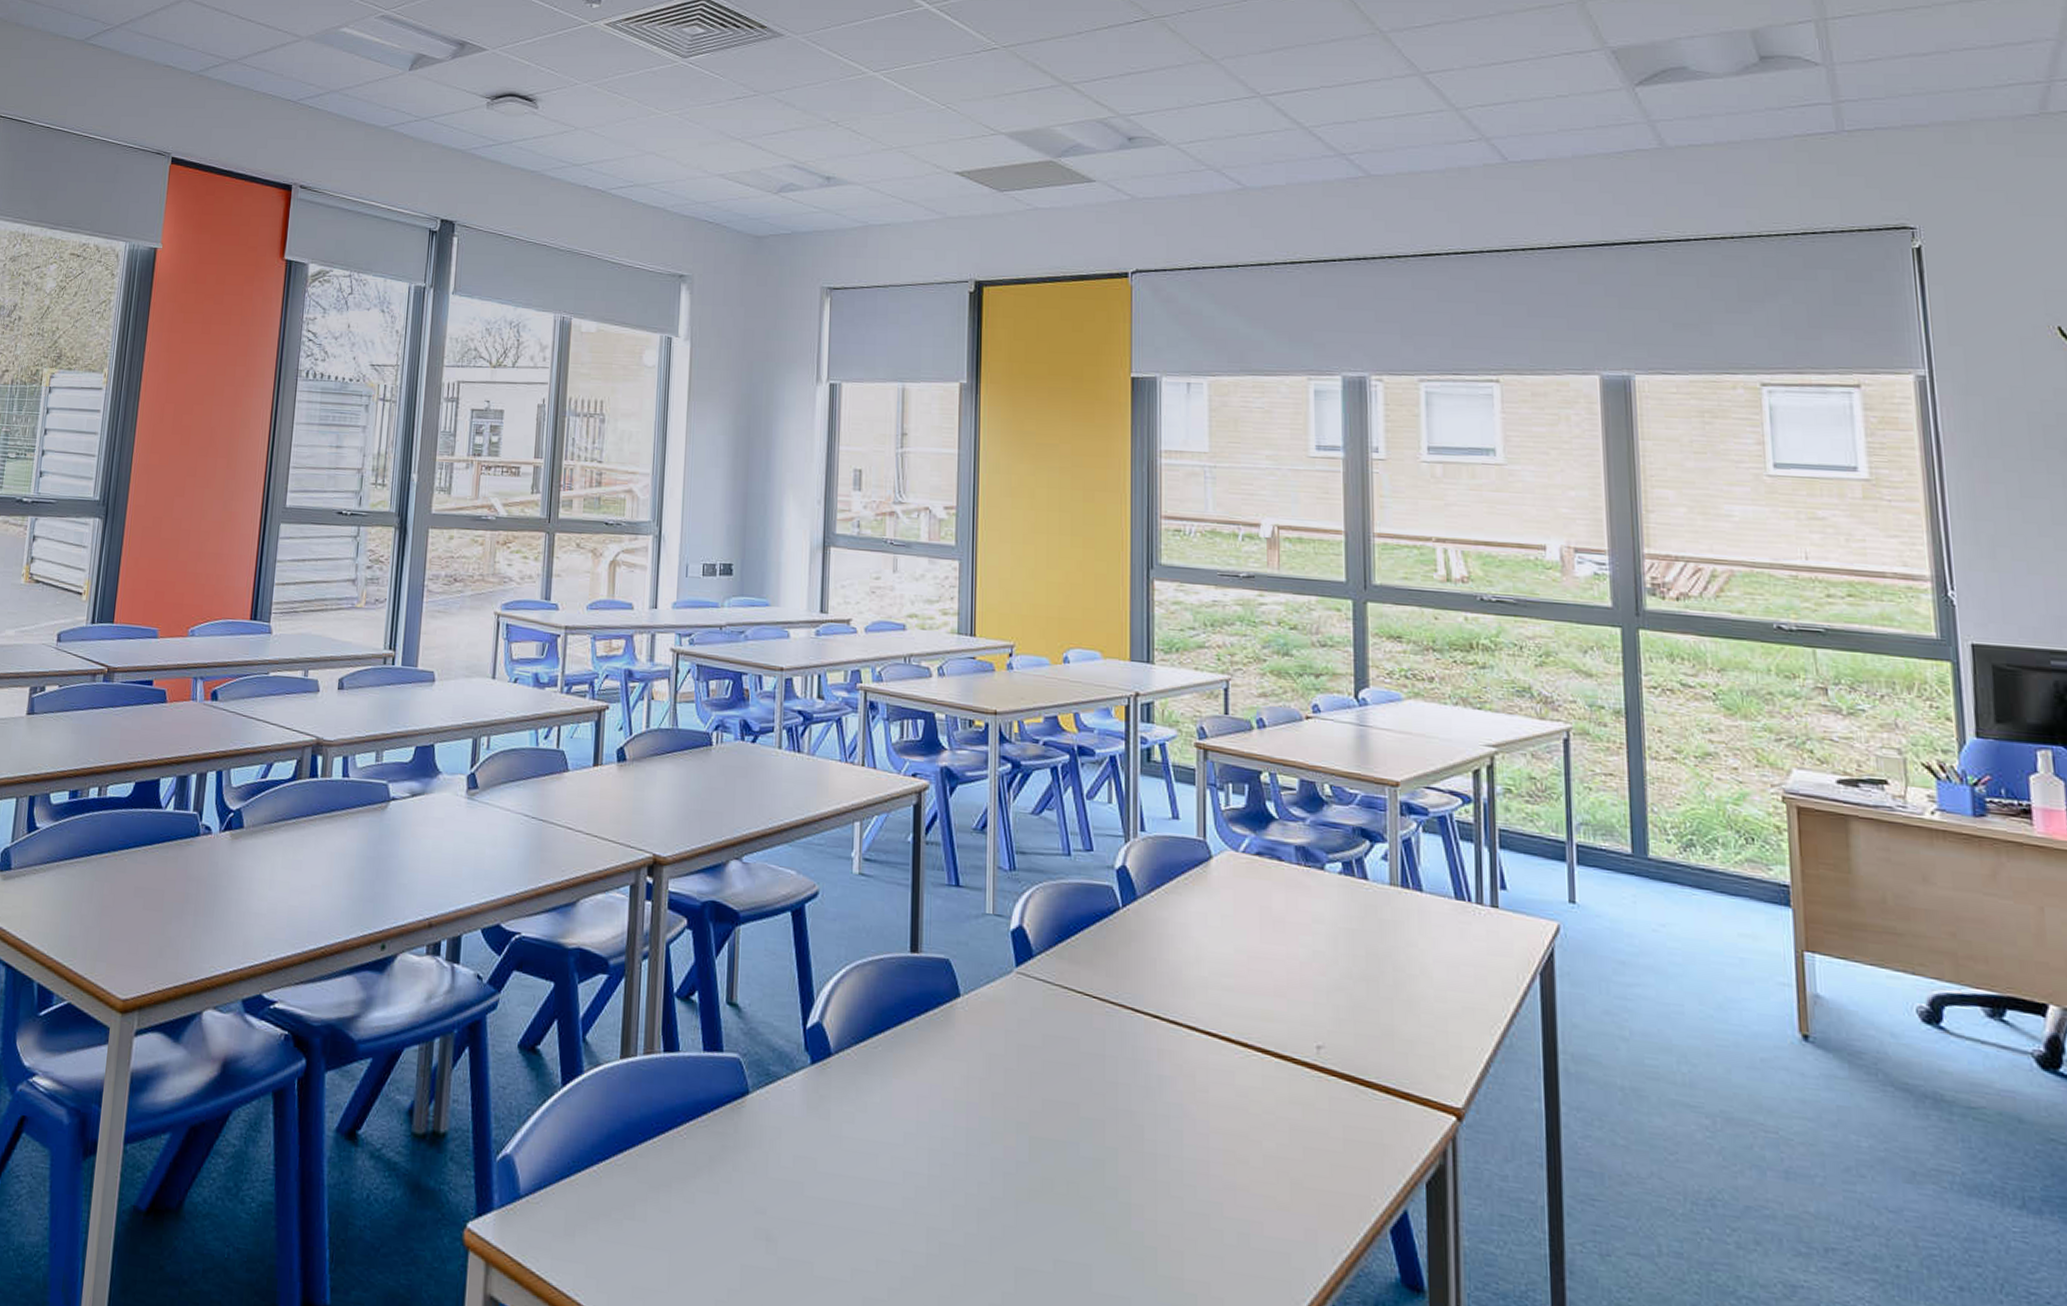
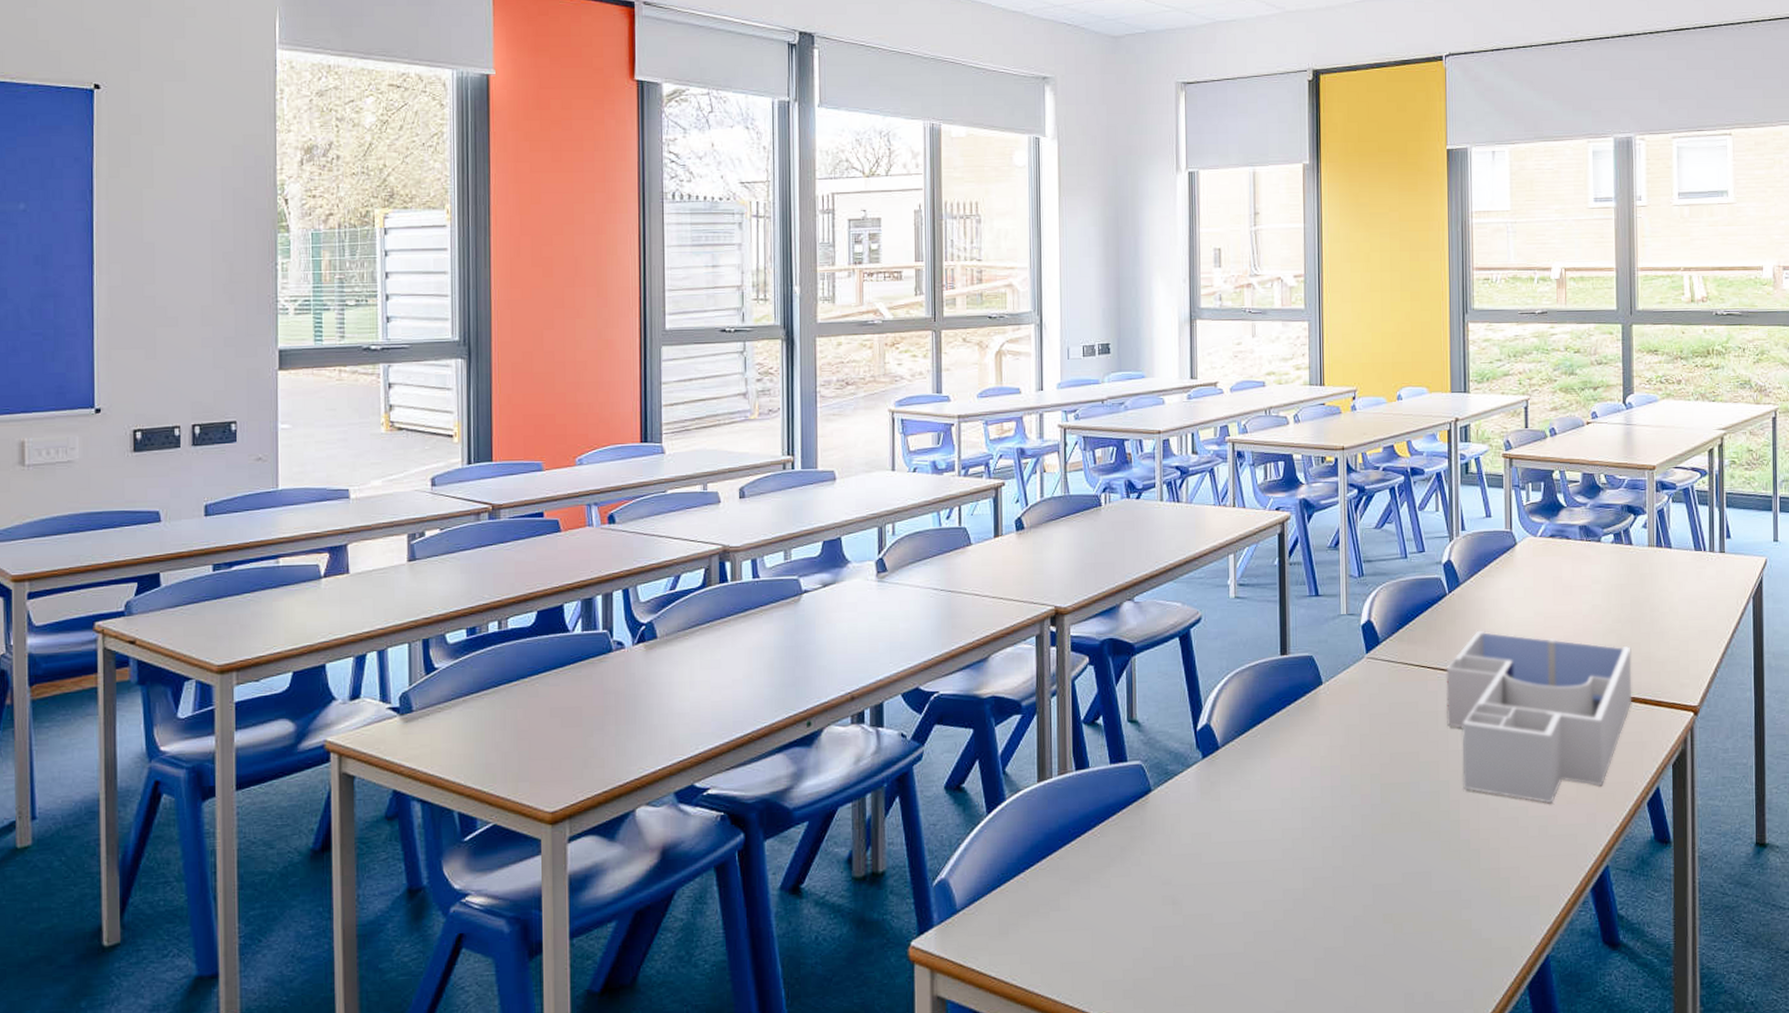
desk organizer: none [1117,959,1369,1204] -> present [1446,630,1632,803]

